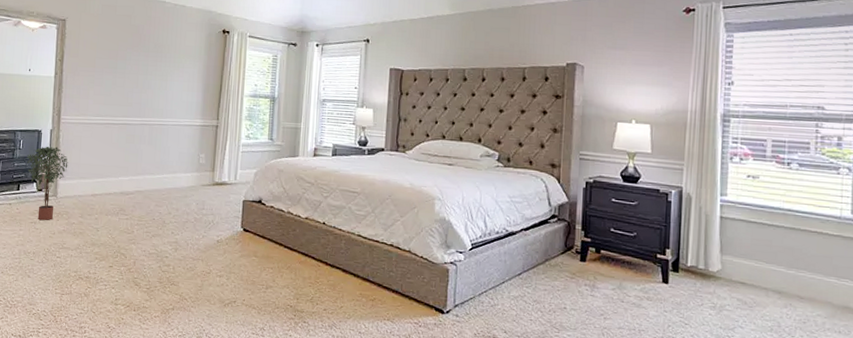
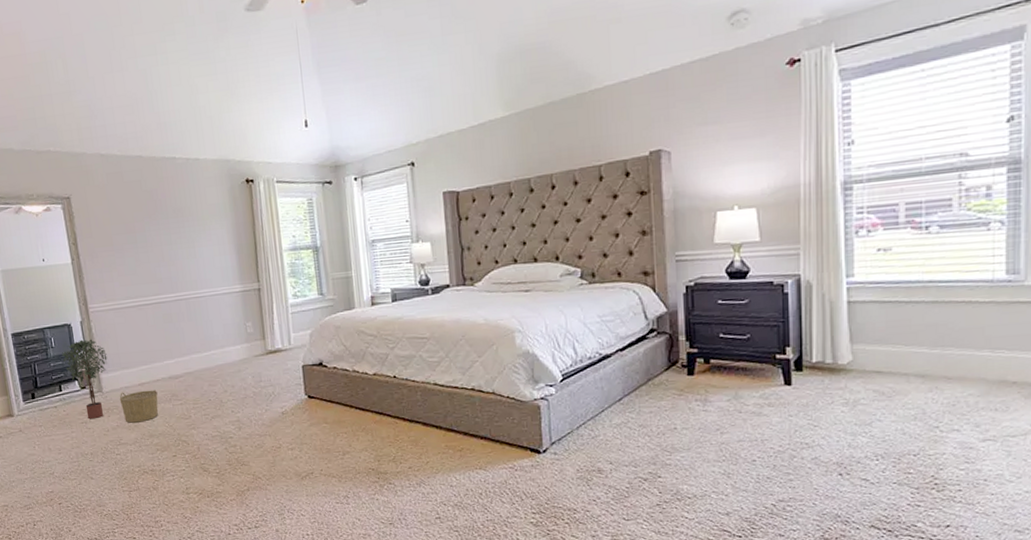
basket: none [71,199,107,231] -> present [119,390,159,423]

